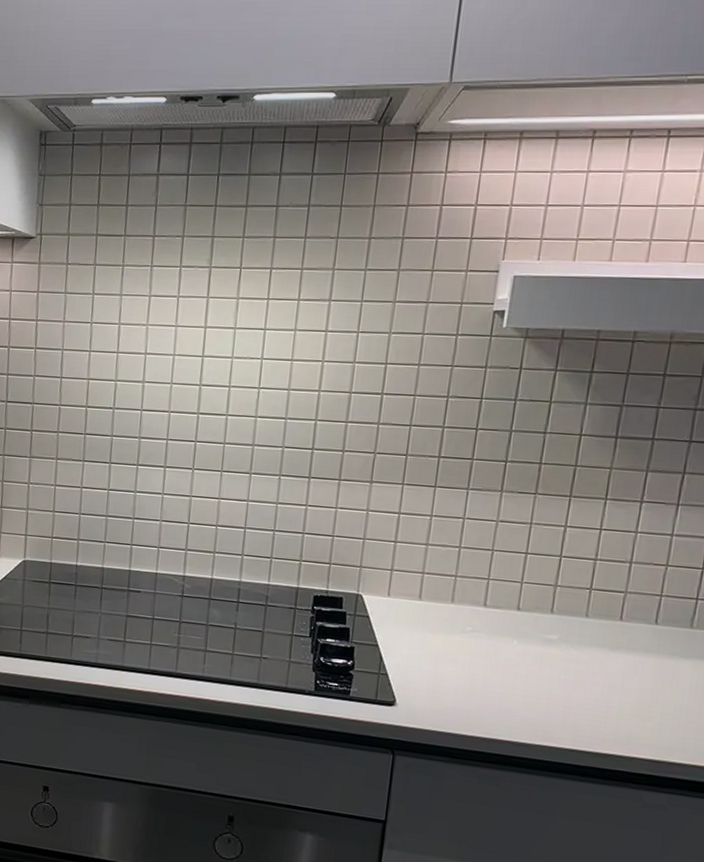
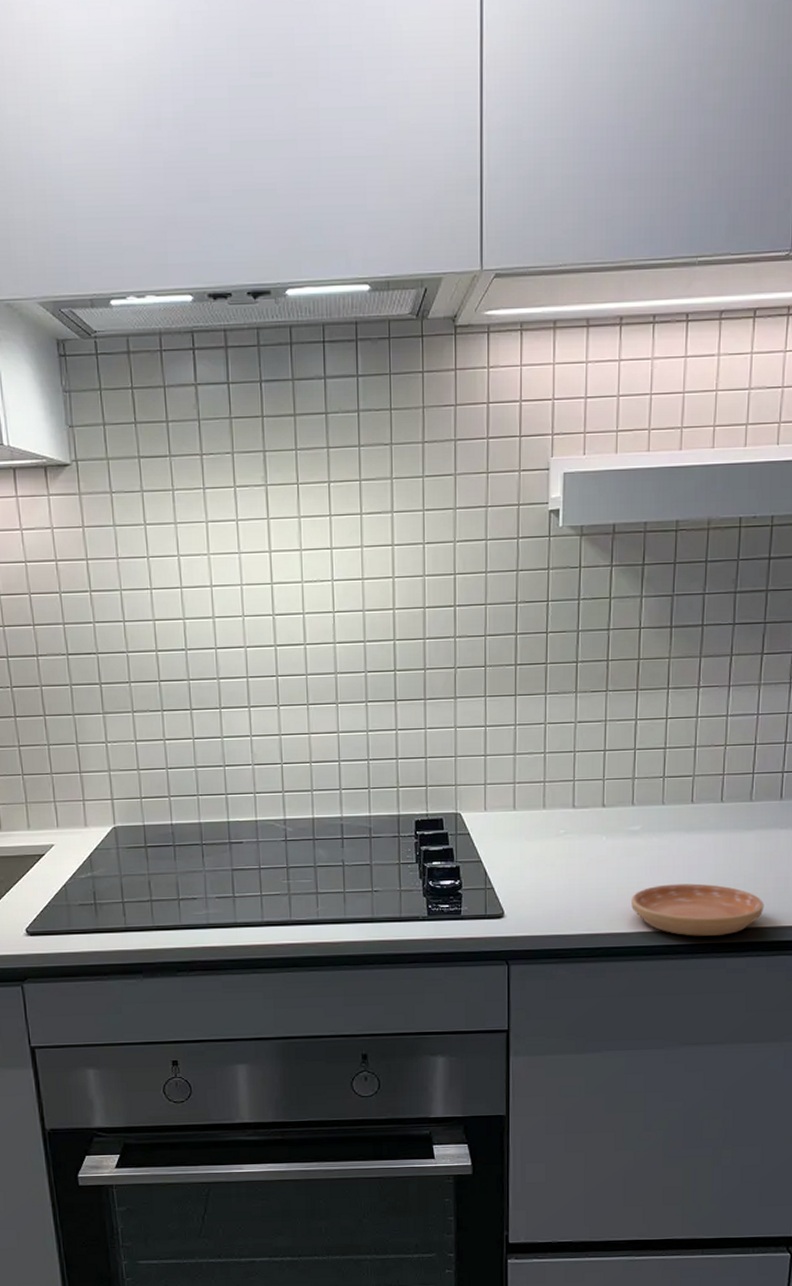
saucer: none [537,700,696,766] -> present [630,883,764,936]

